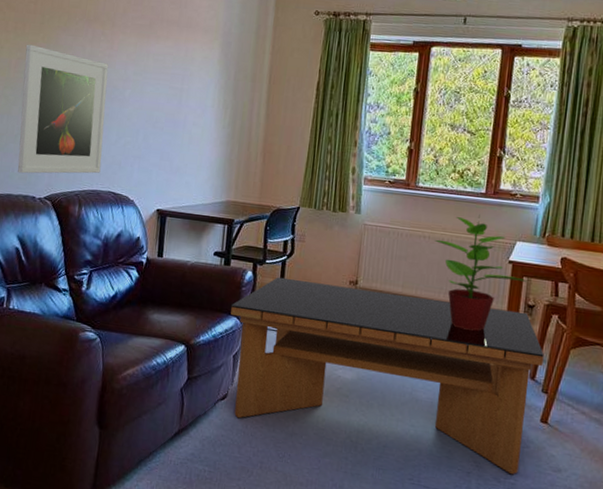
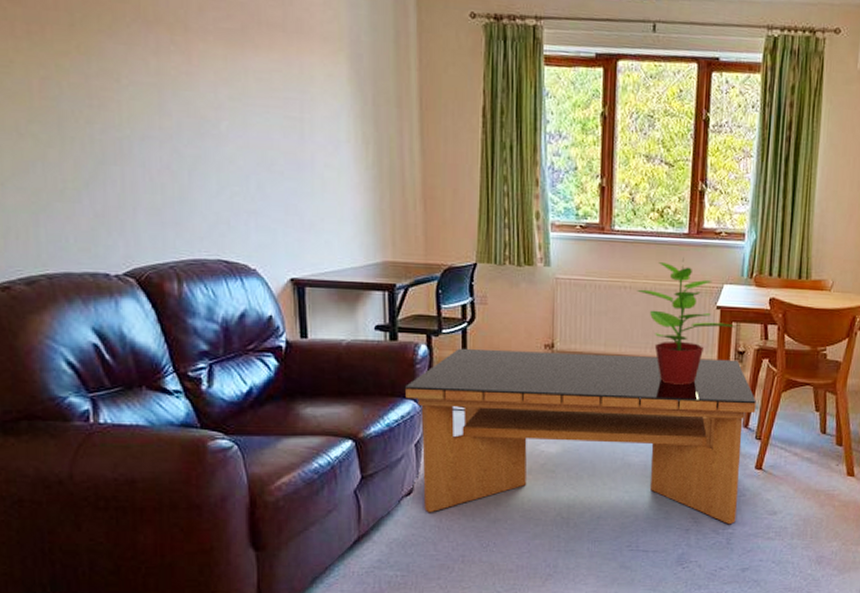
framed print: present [17,44,109,174] -> none [51,56,202,244]

